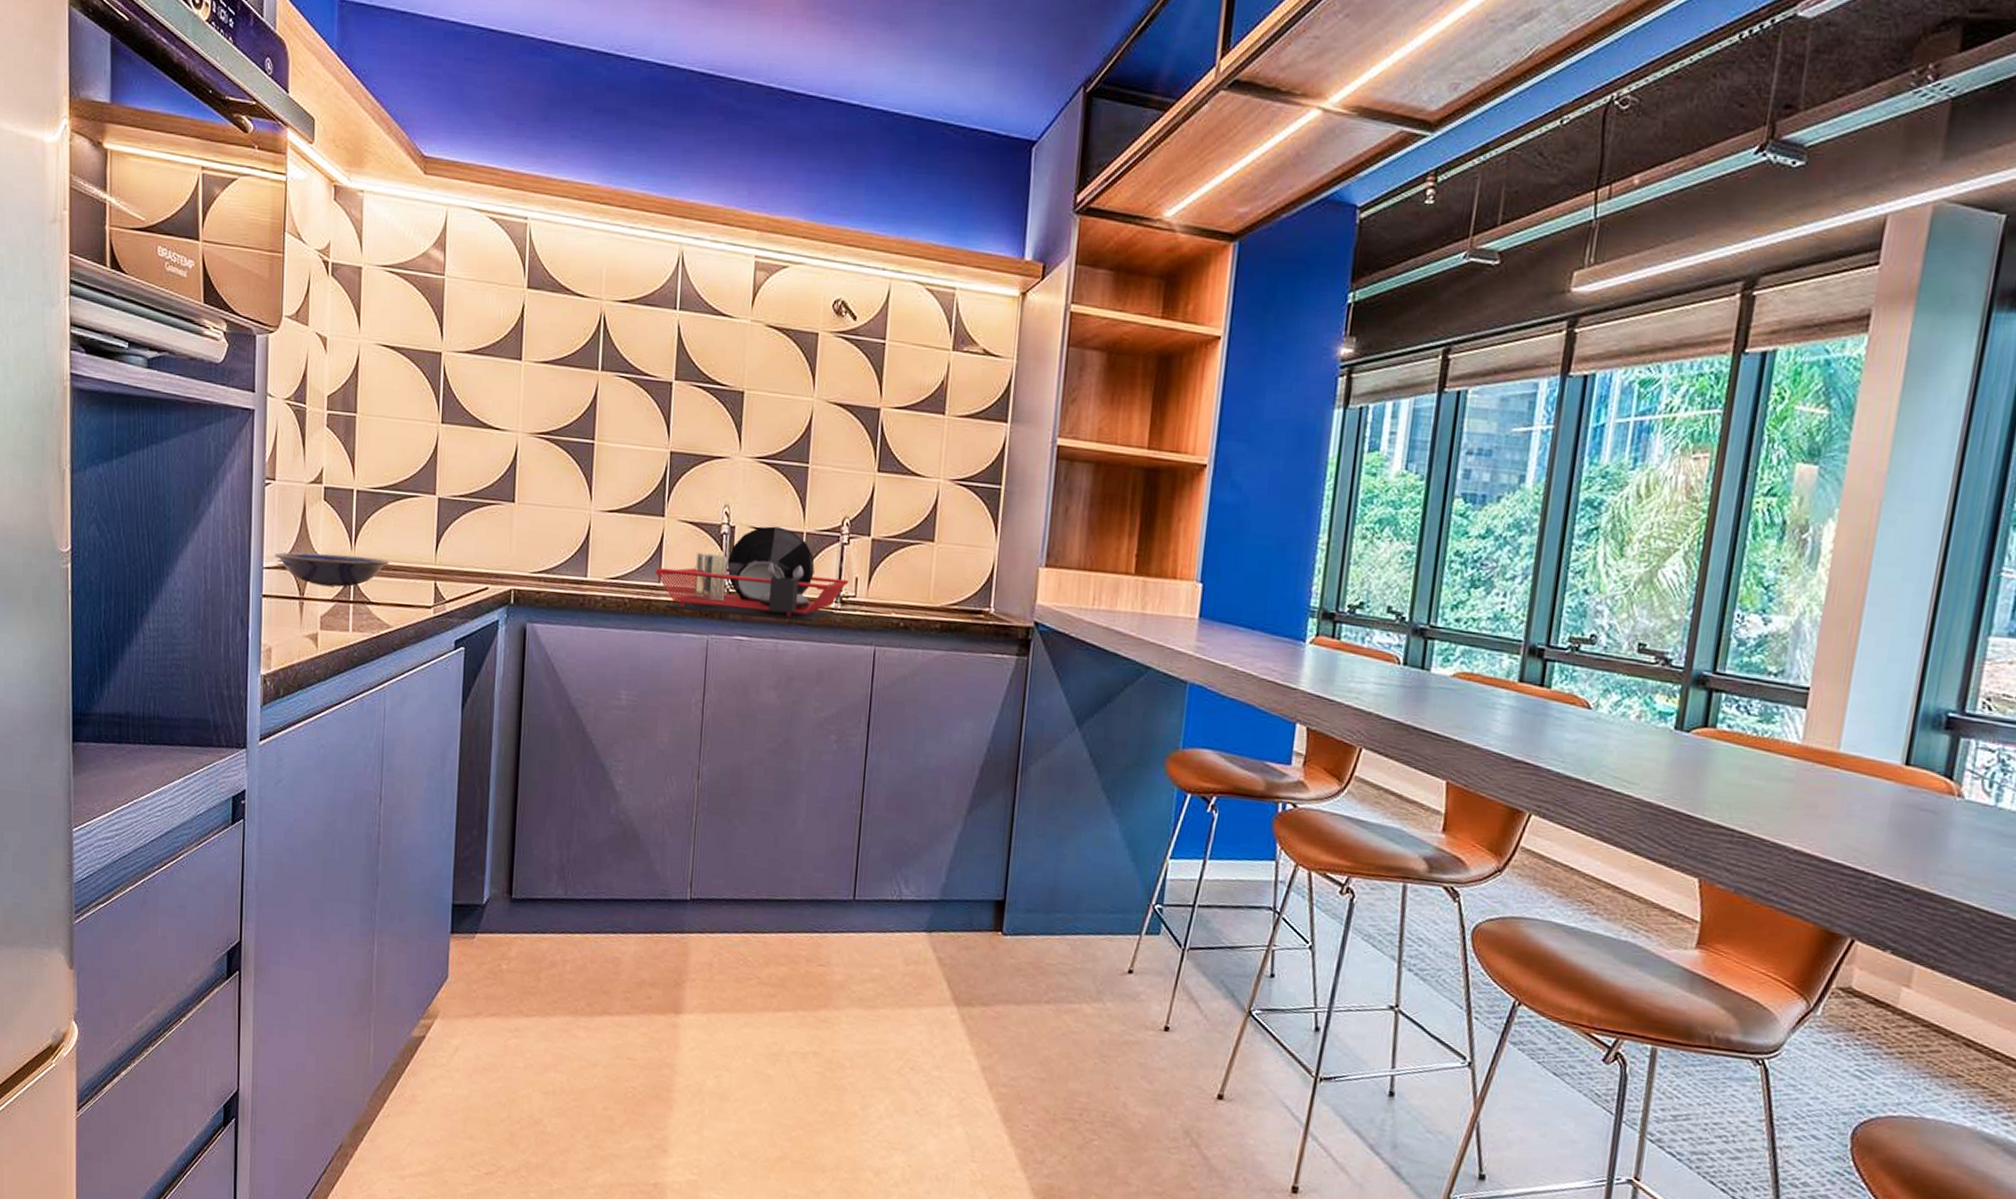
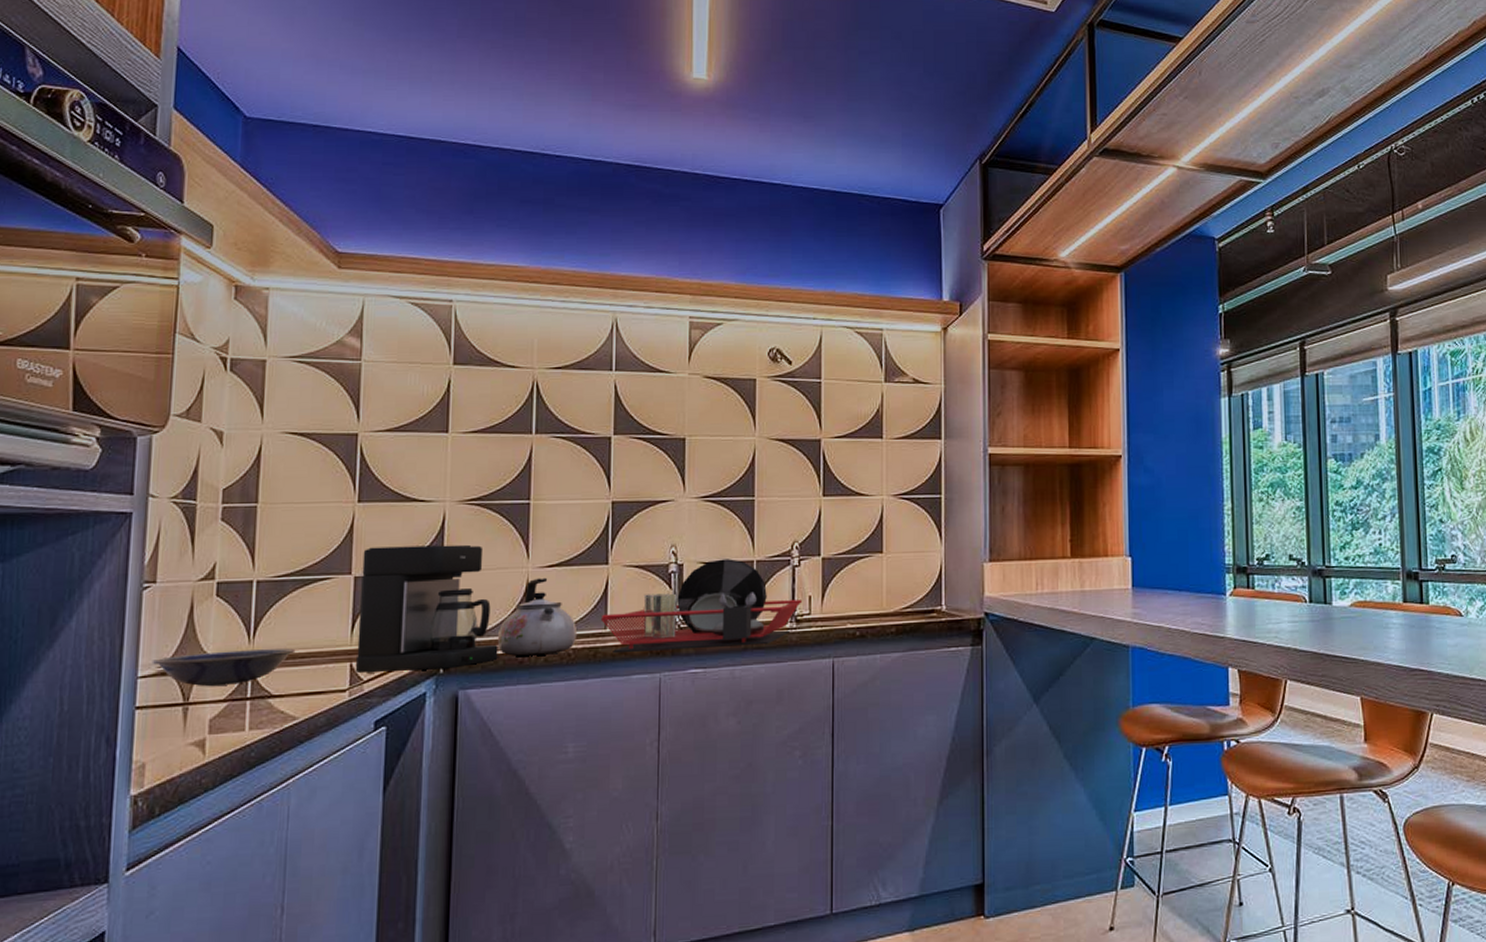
coffee maker: none [438,470,562,602] -> present [355,544,498,674]
kettle: none [561,521,634,601] -> present [497,577,578,657]

